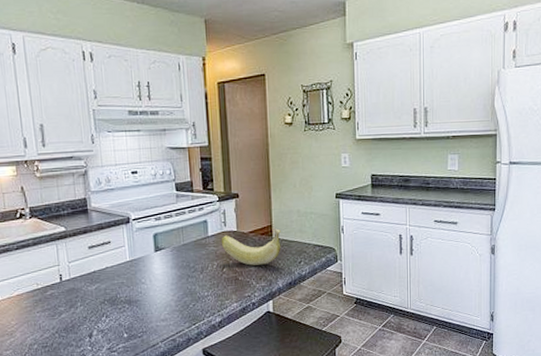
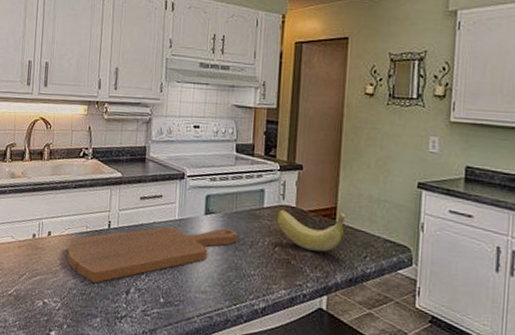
cutting board: none [20,260,188,334] -> present [67,226,238,283]

